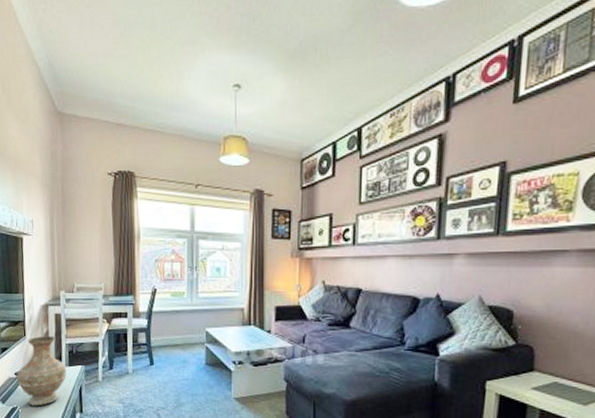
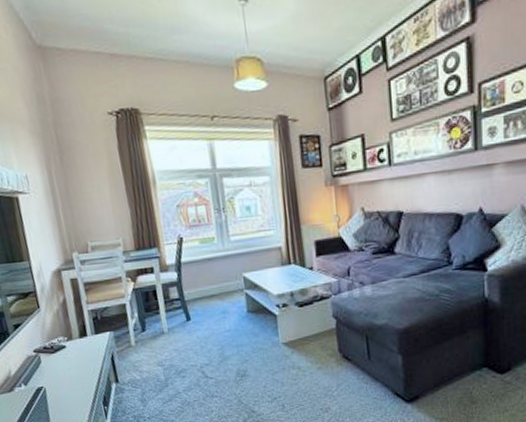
vase: present [17,335,66,407] -> none [36,303,95,384]

